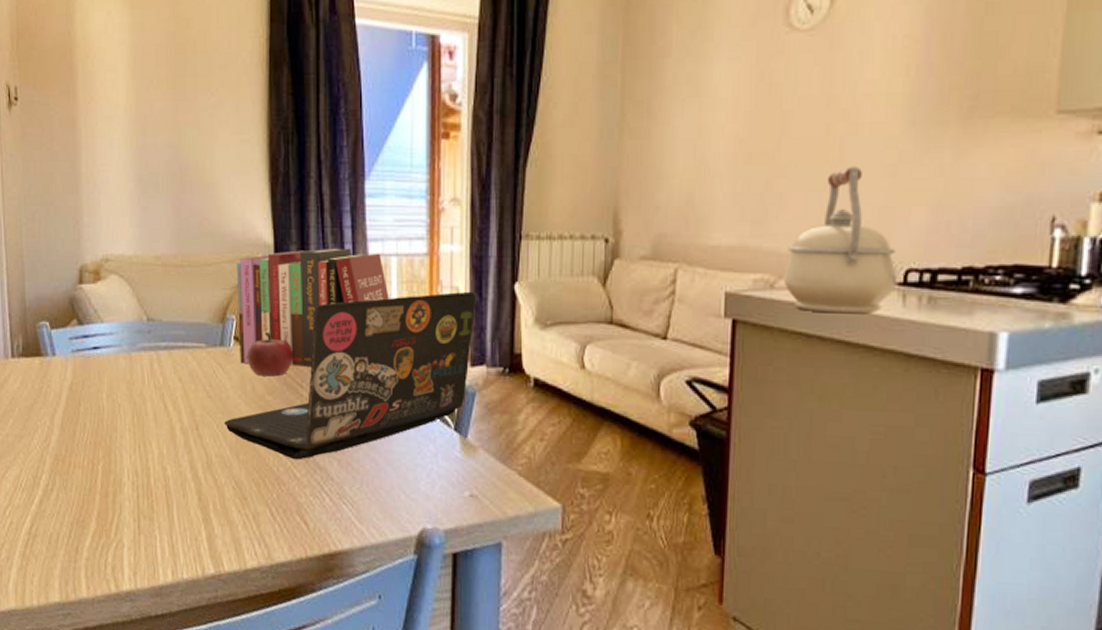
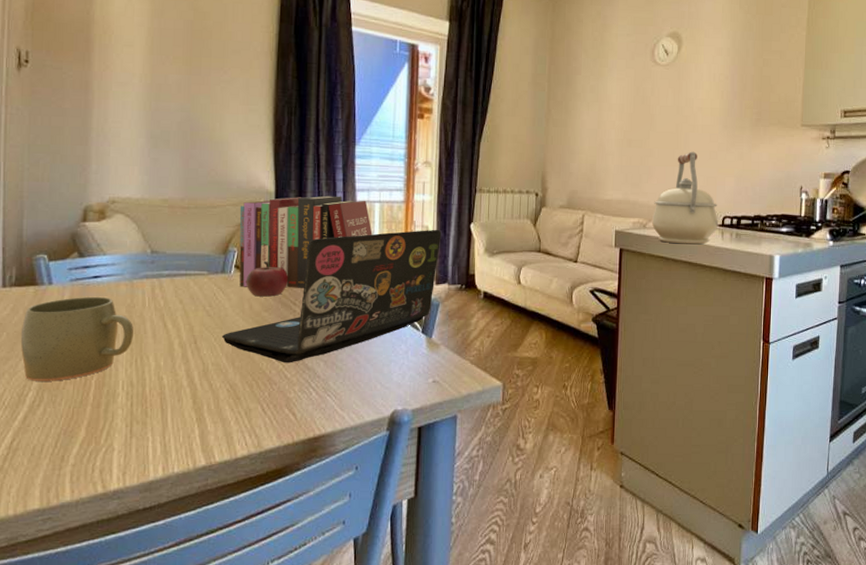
mug: none [31,370,135,465] -> present [20,296,133,381]

